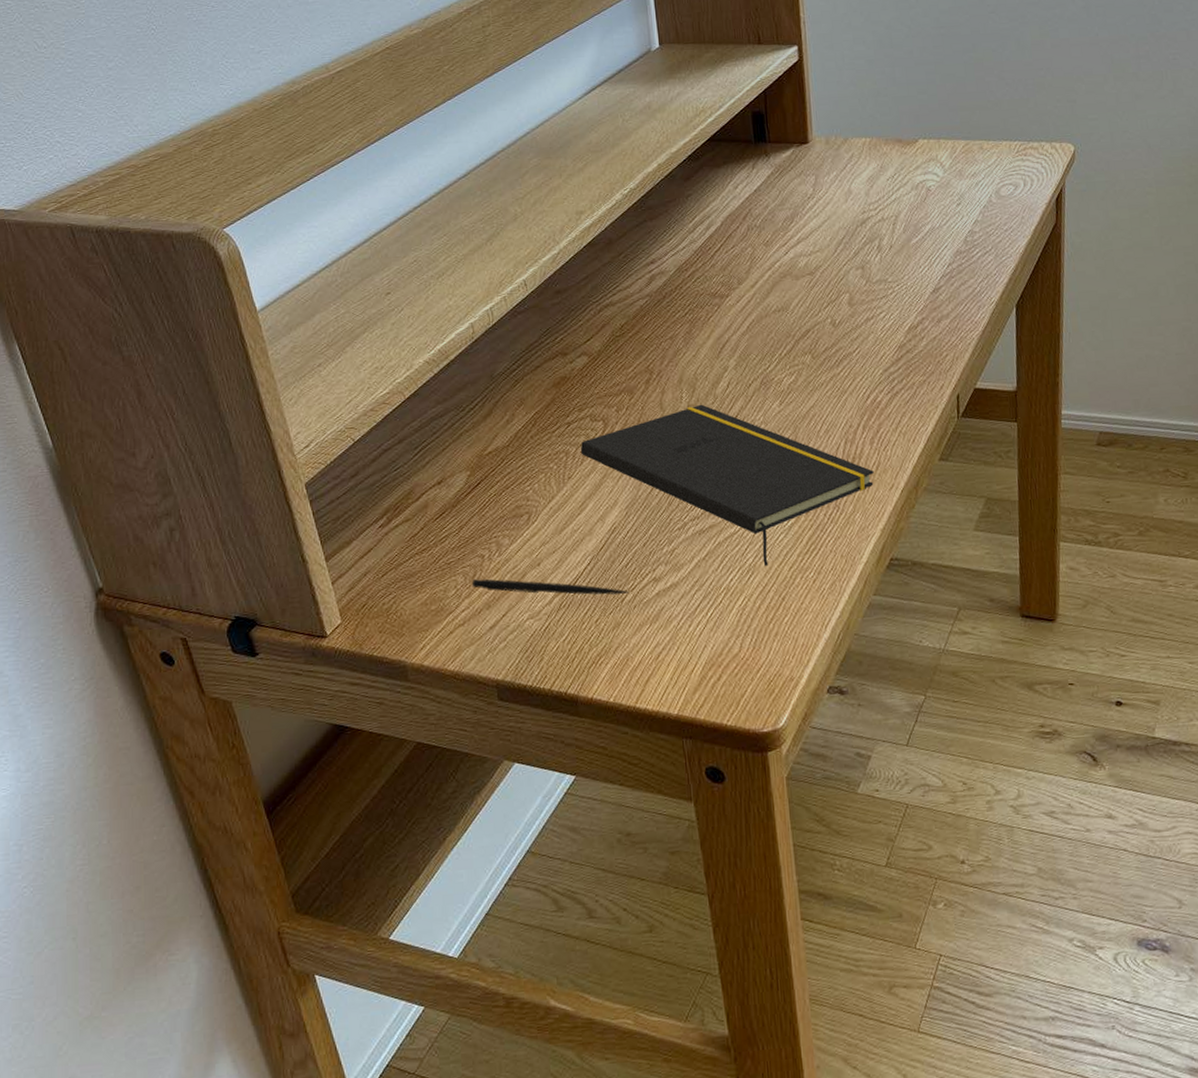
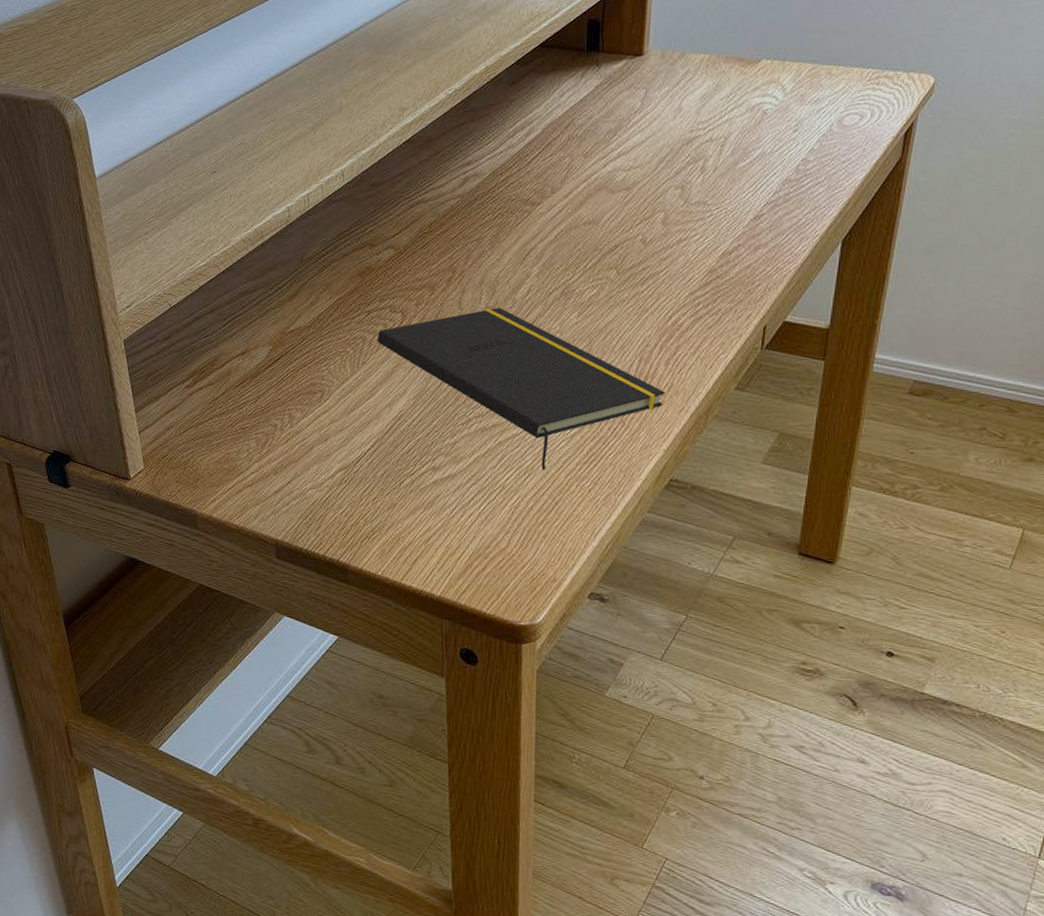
pen: present [471,578,628,595] -> none [262,446,407,478]

